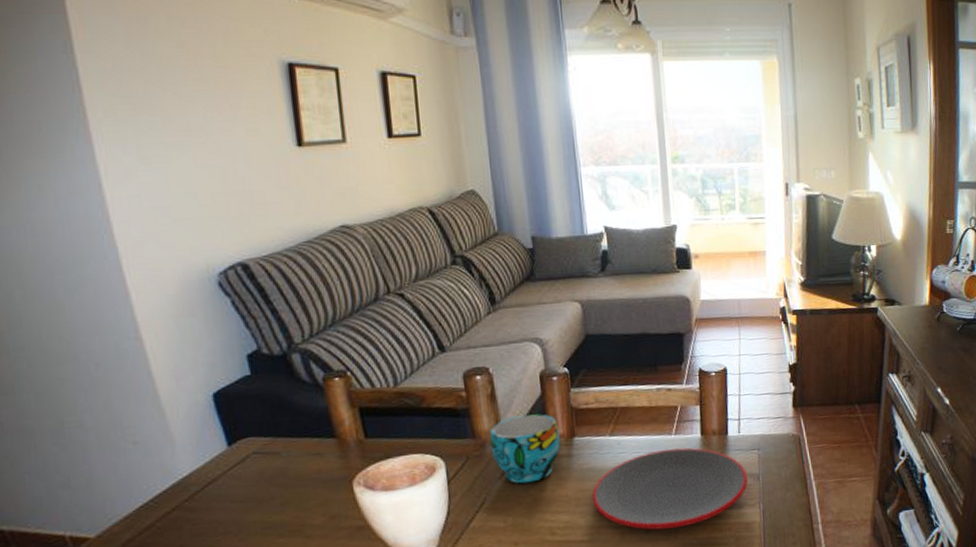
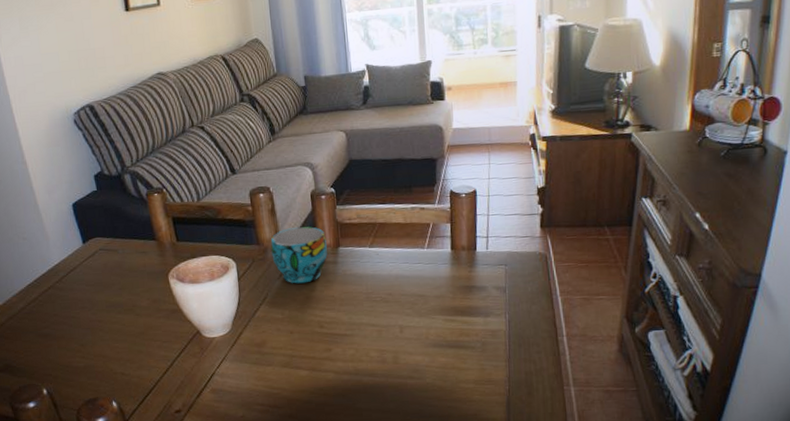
plate: present [591,448,749,530] -> none [353,260,495,331]

